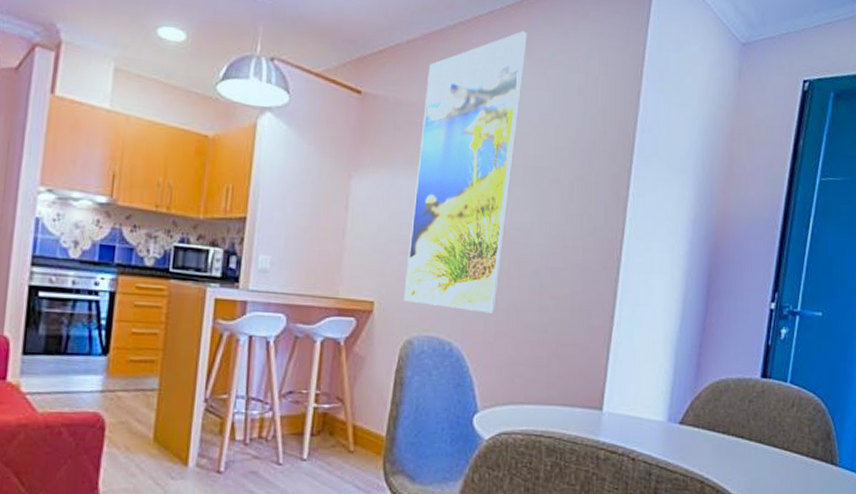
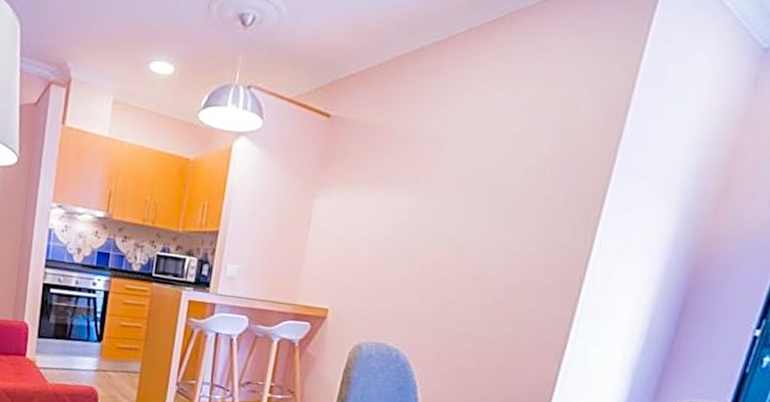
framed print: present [403,31,527,314] -> none [355,47,507,325]

